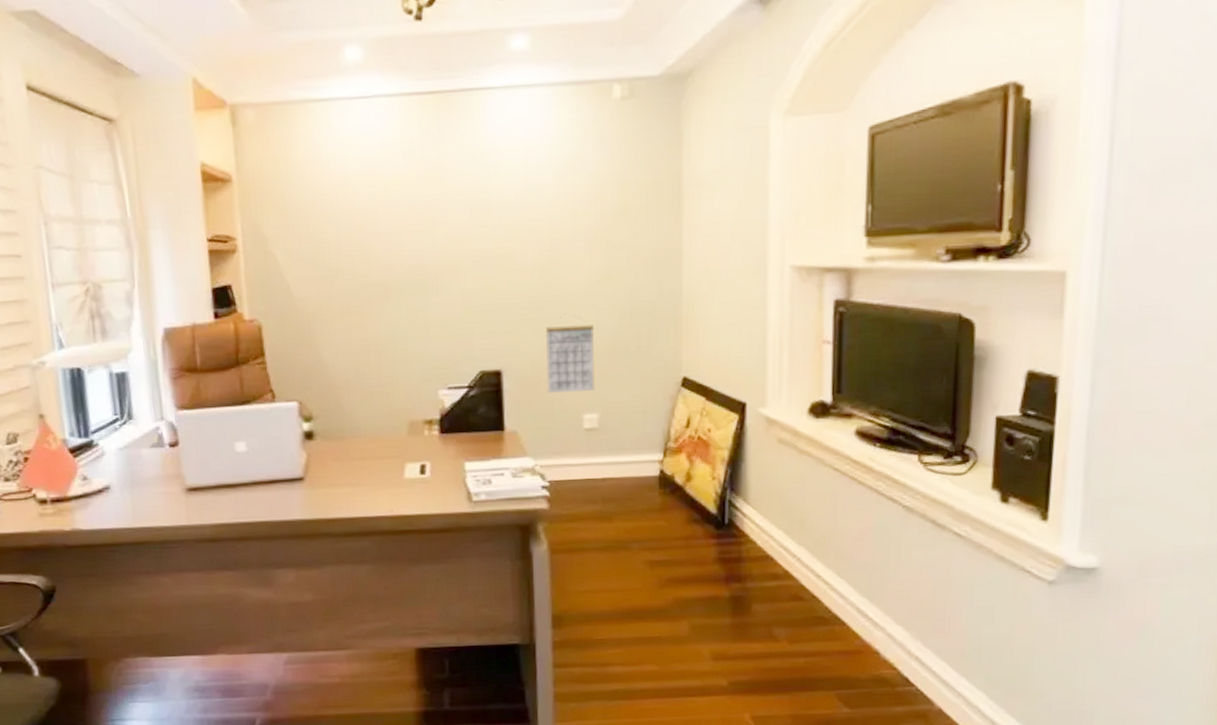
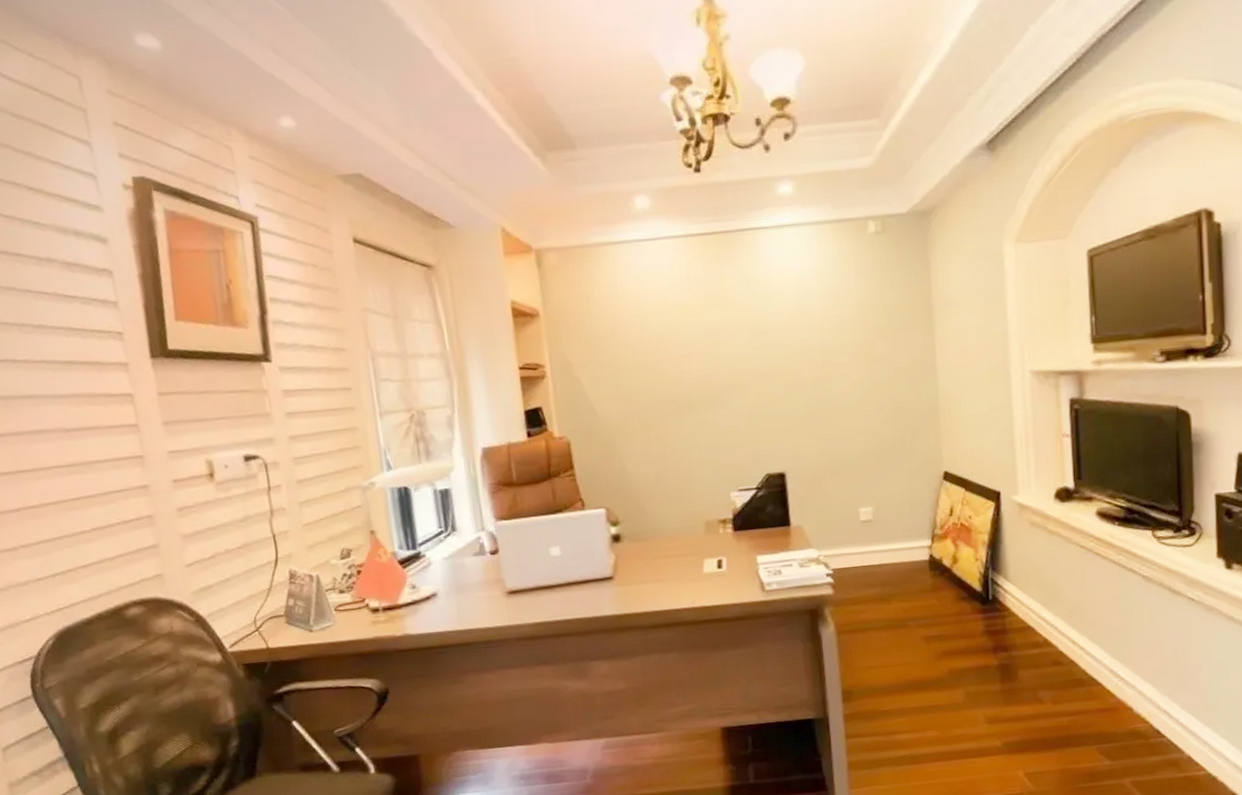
calendar: present [546,324,594,394] -> none [822,429,868,492]

